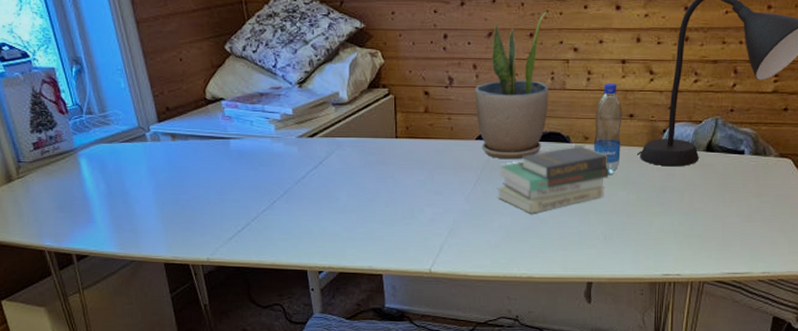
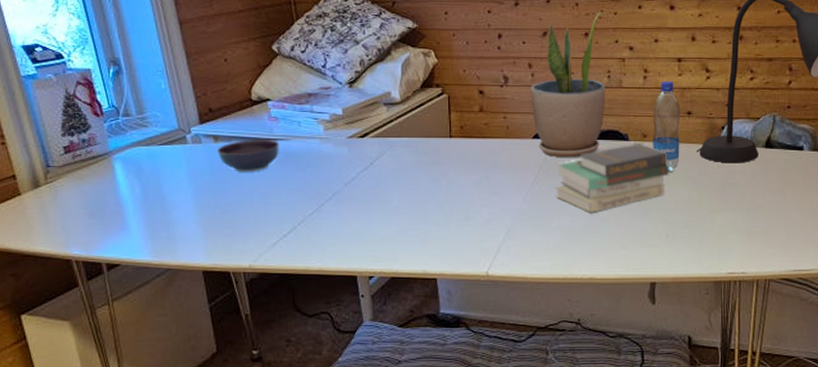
bowl: none [174,138,233,170] -> present [217,139,279,172]

